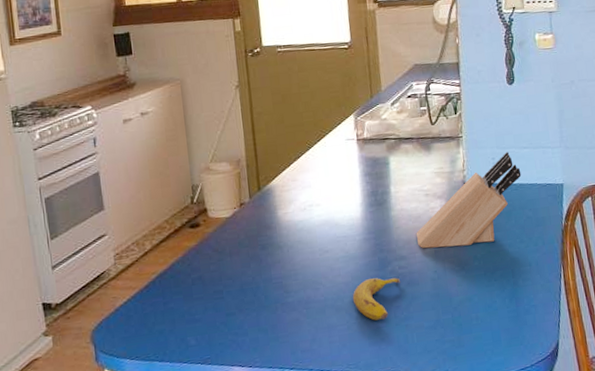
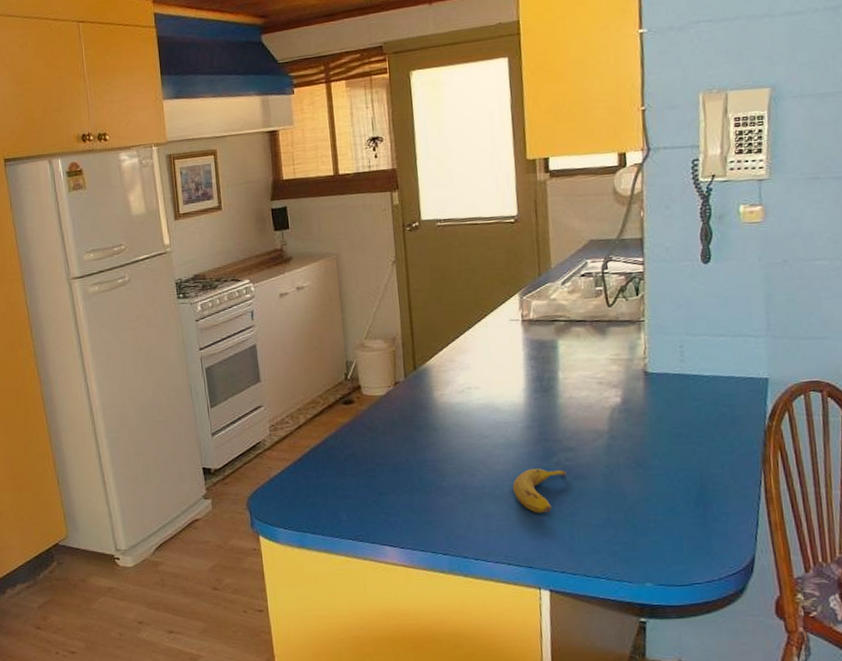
knife block: present [416,152,522,249] -> none [586,340,716,442]

